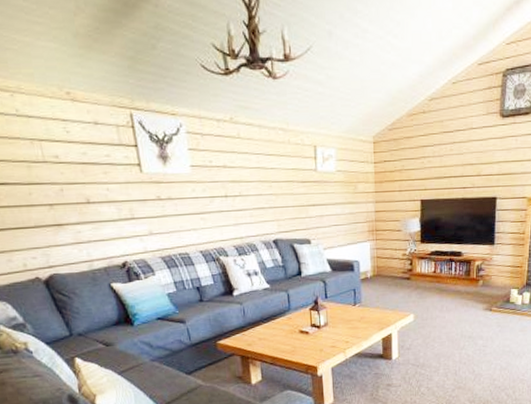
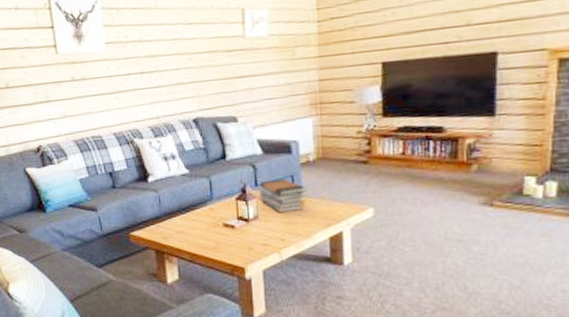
book stack: none [328,292,365,320] -> present [258,179,306,213]

